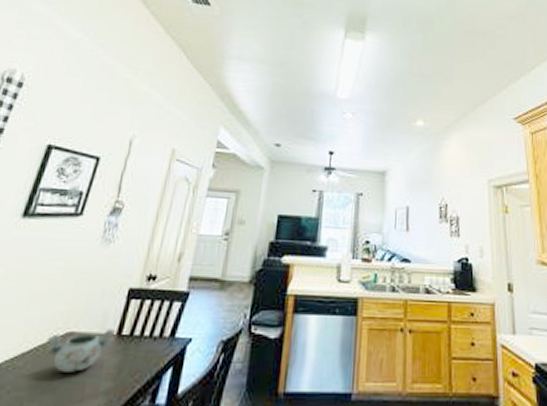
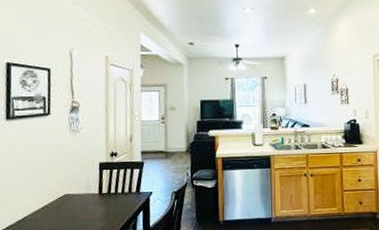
decorative bowl: present [46,329,117,372] -> none [51,190,98,219]

